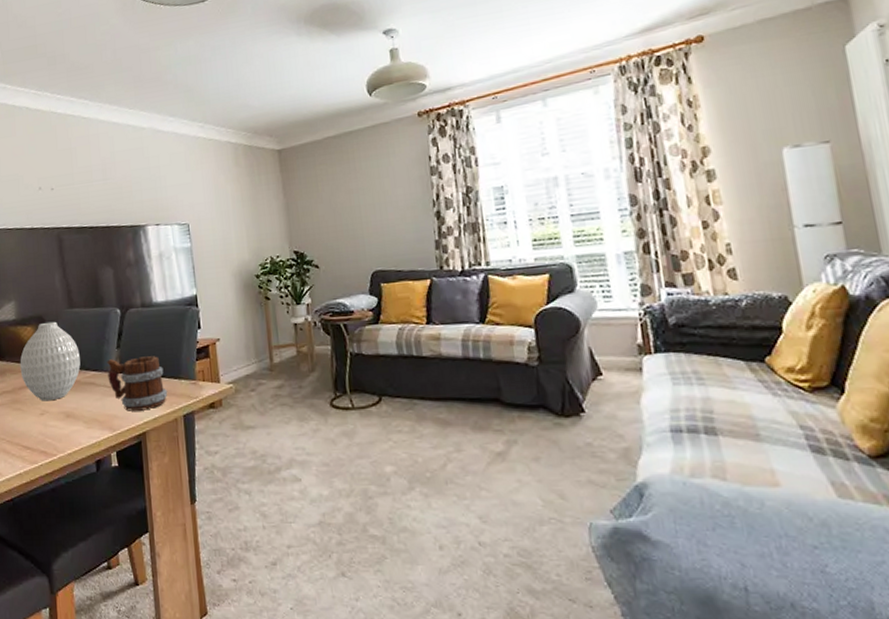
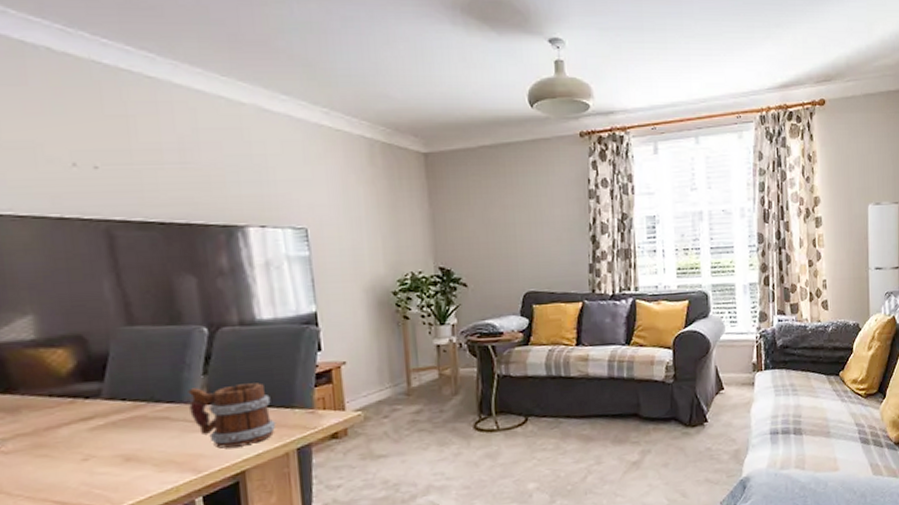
vase: present [20,321,81,401] -> none [45,342,147,444]

